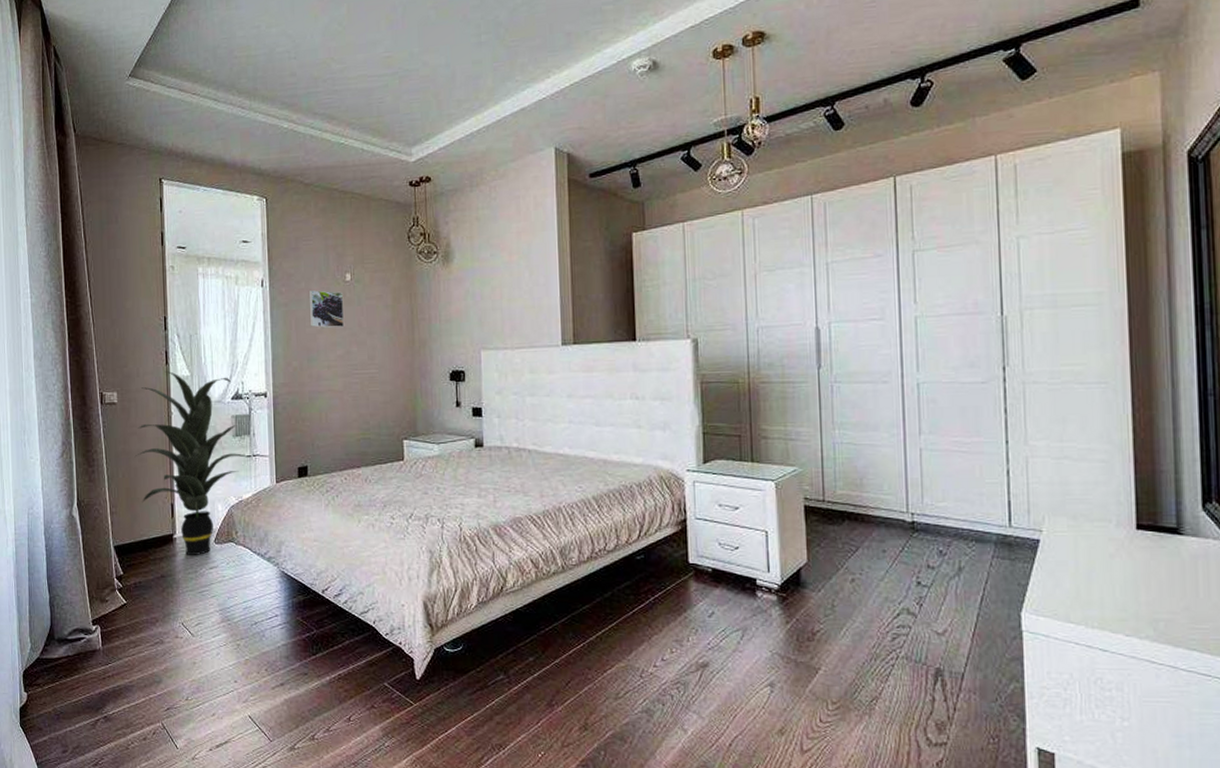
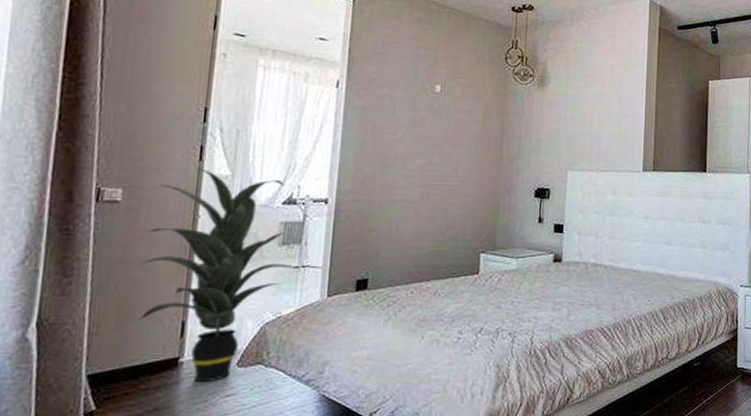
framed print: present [310,290,345,328] -> none [390,97,431,138]

